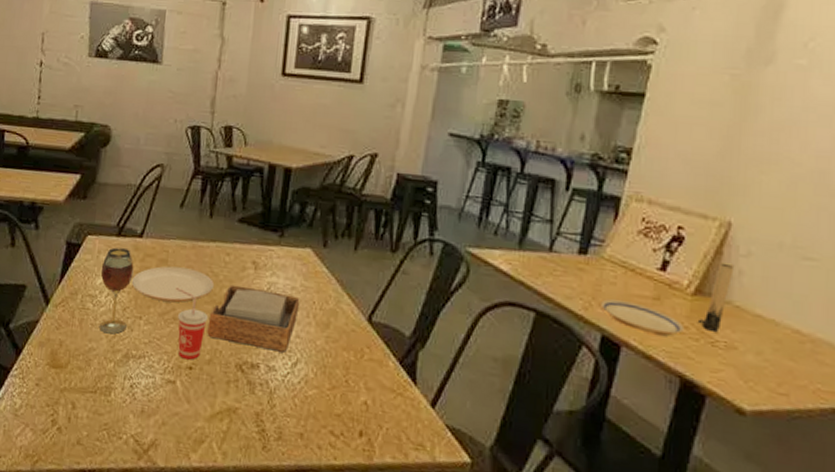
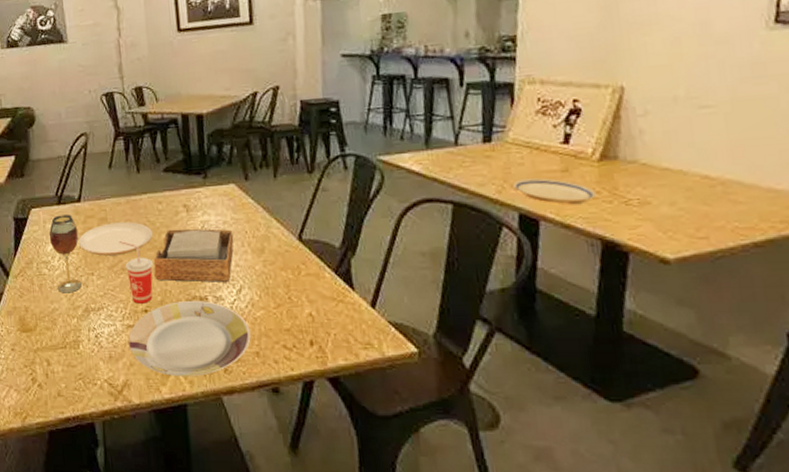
plate: none [165,363,298,449] -> present [128,301,251,377]
candle: present [697,261,735,332] -> none [607,123,635,191]

